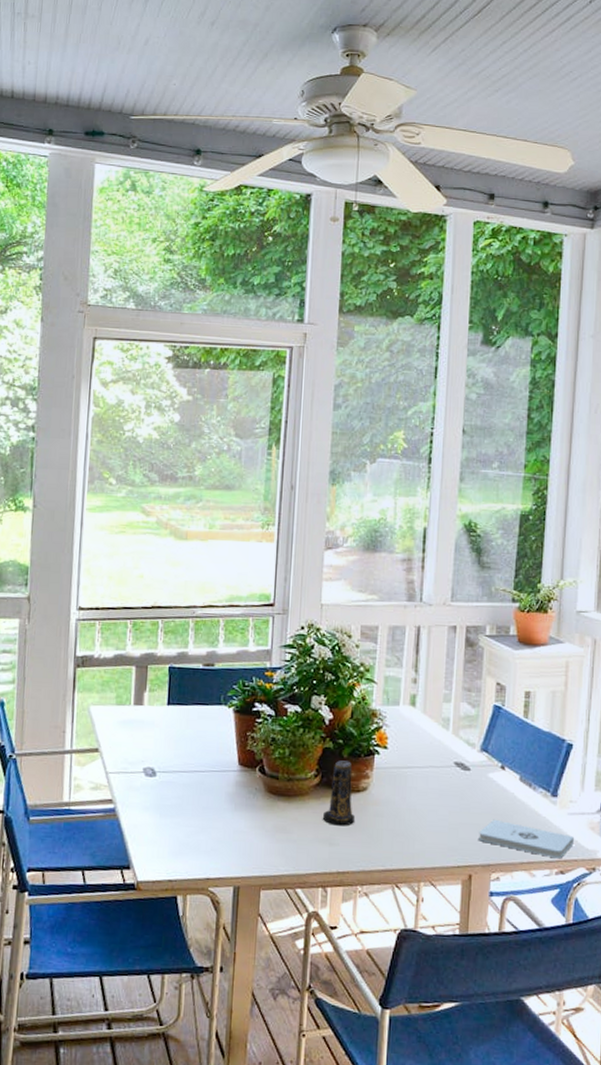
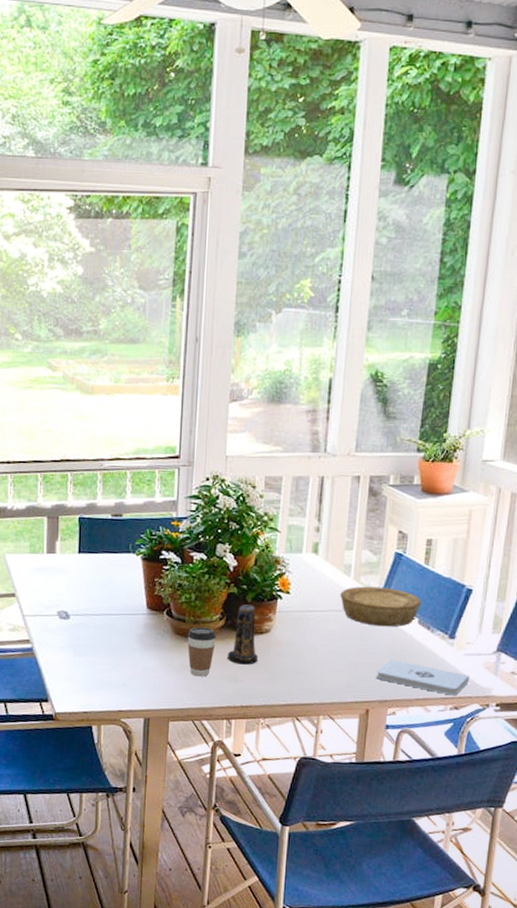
coffee cup: none [280,785,311,840] -> present [187,627,216,677]
bowl: none [439,740,522,785] -> present [340,586,422,627]

